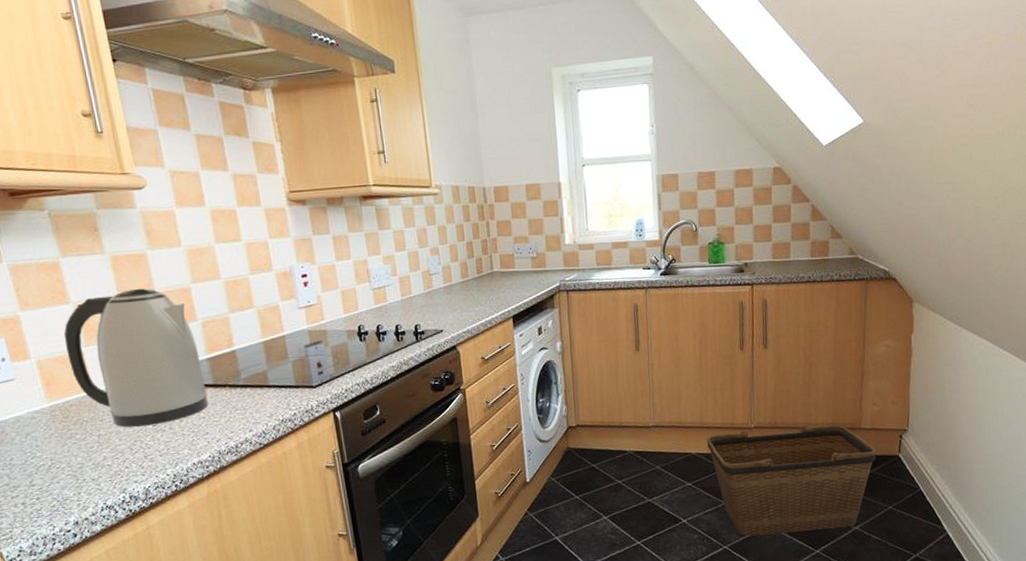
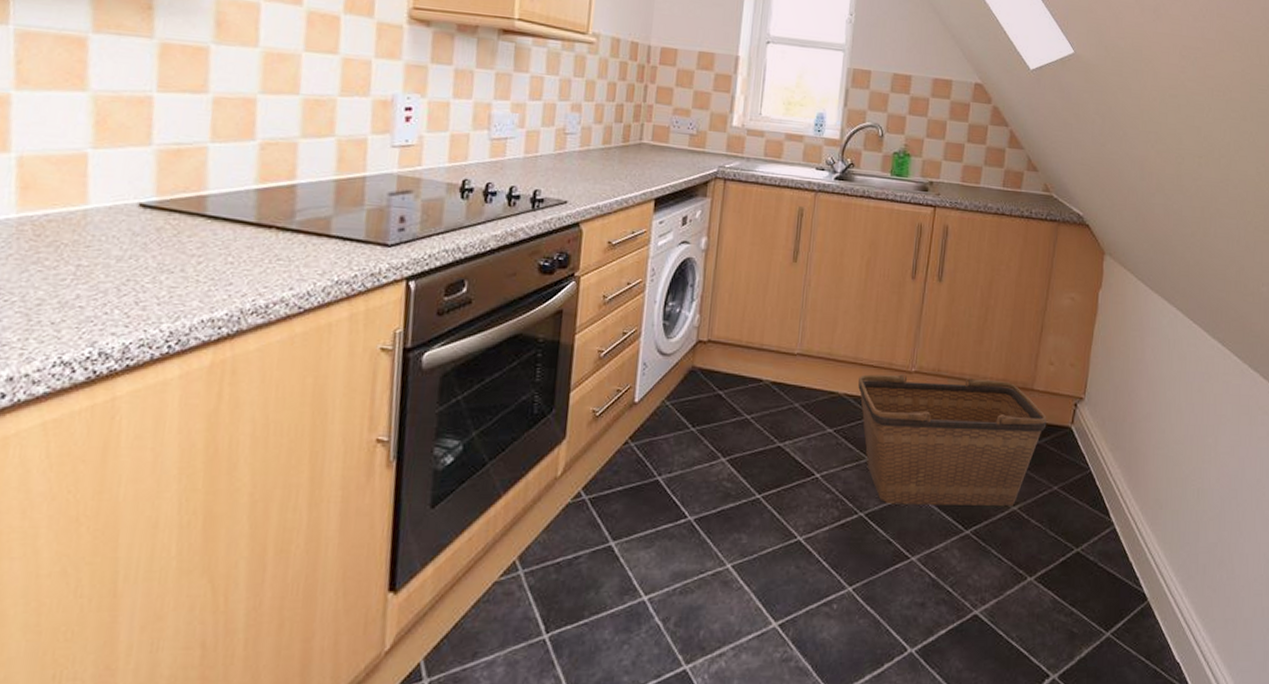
kettle: present [63,288,209,428] -> none [63,87,247,263]

